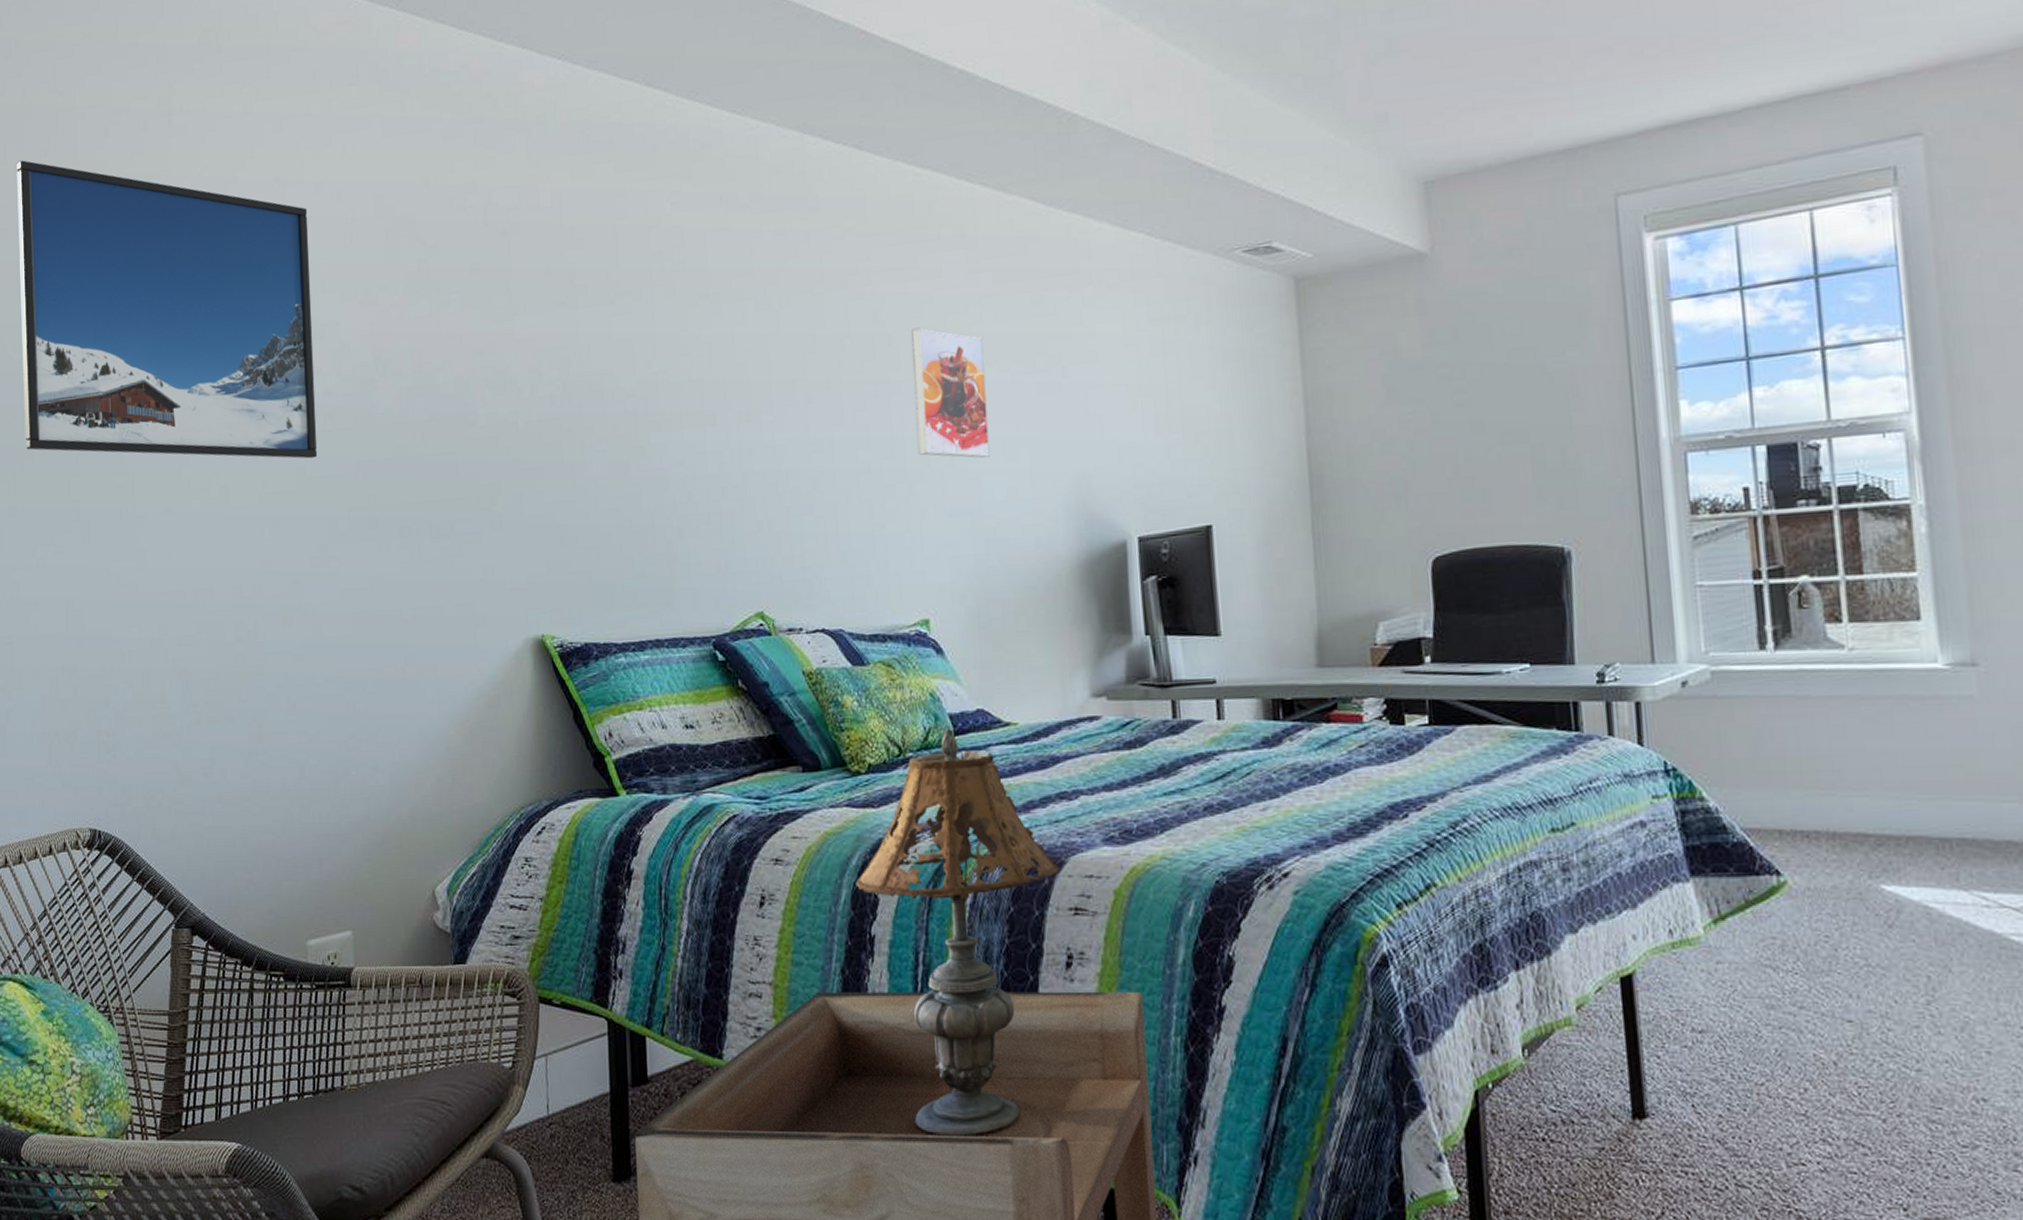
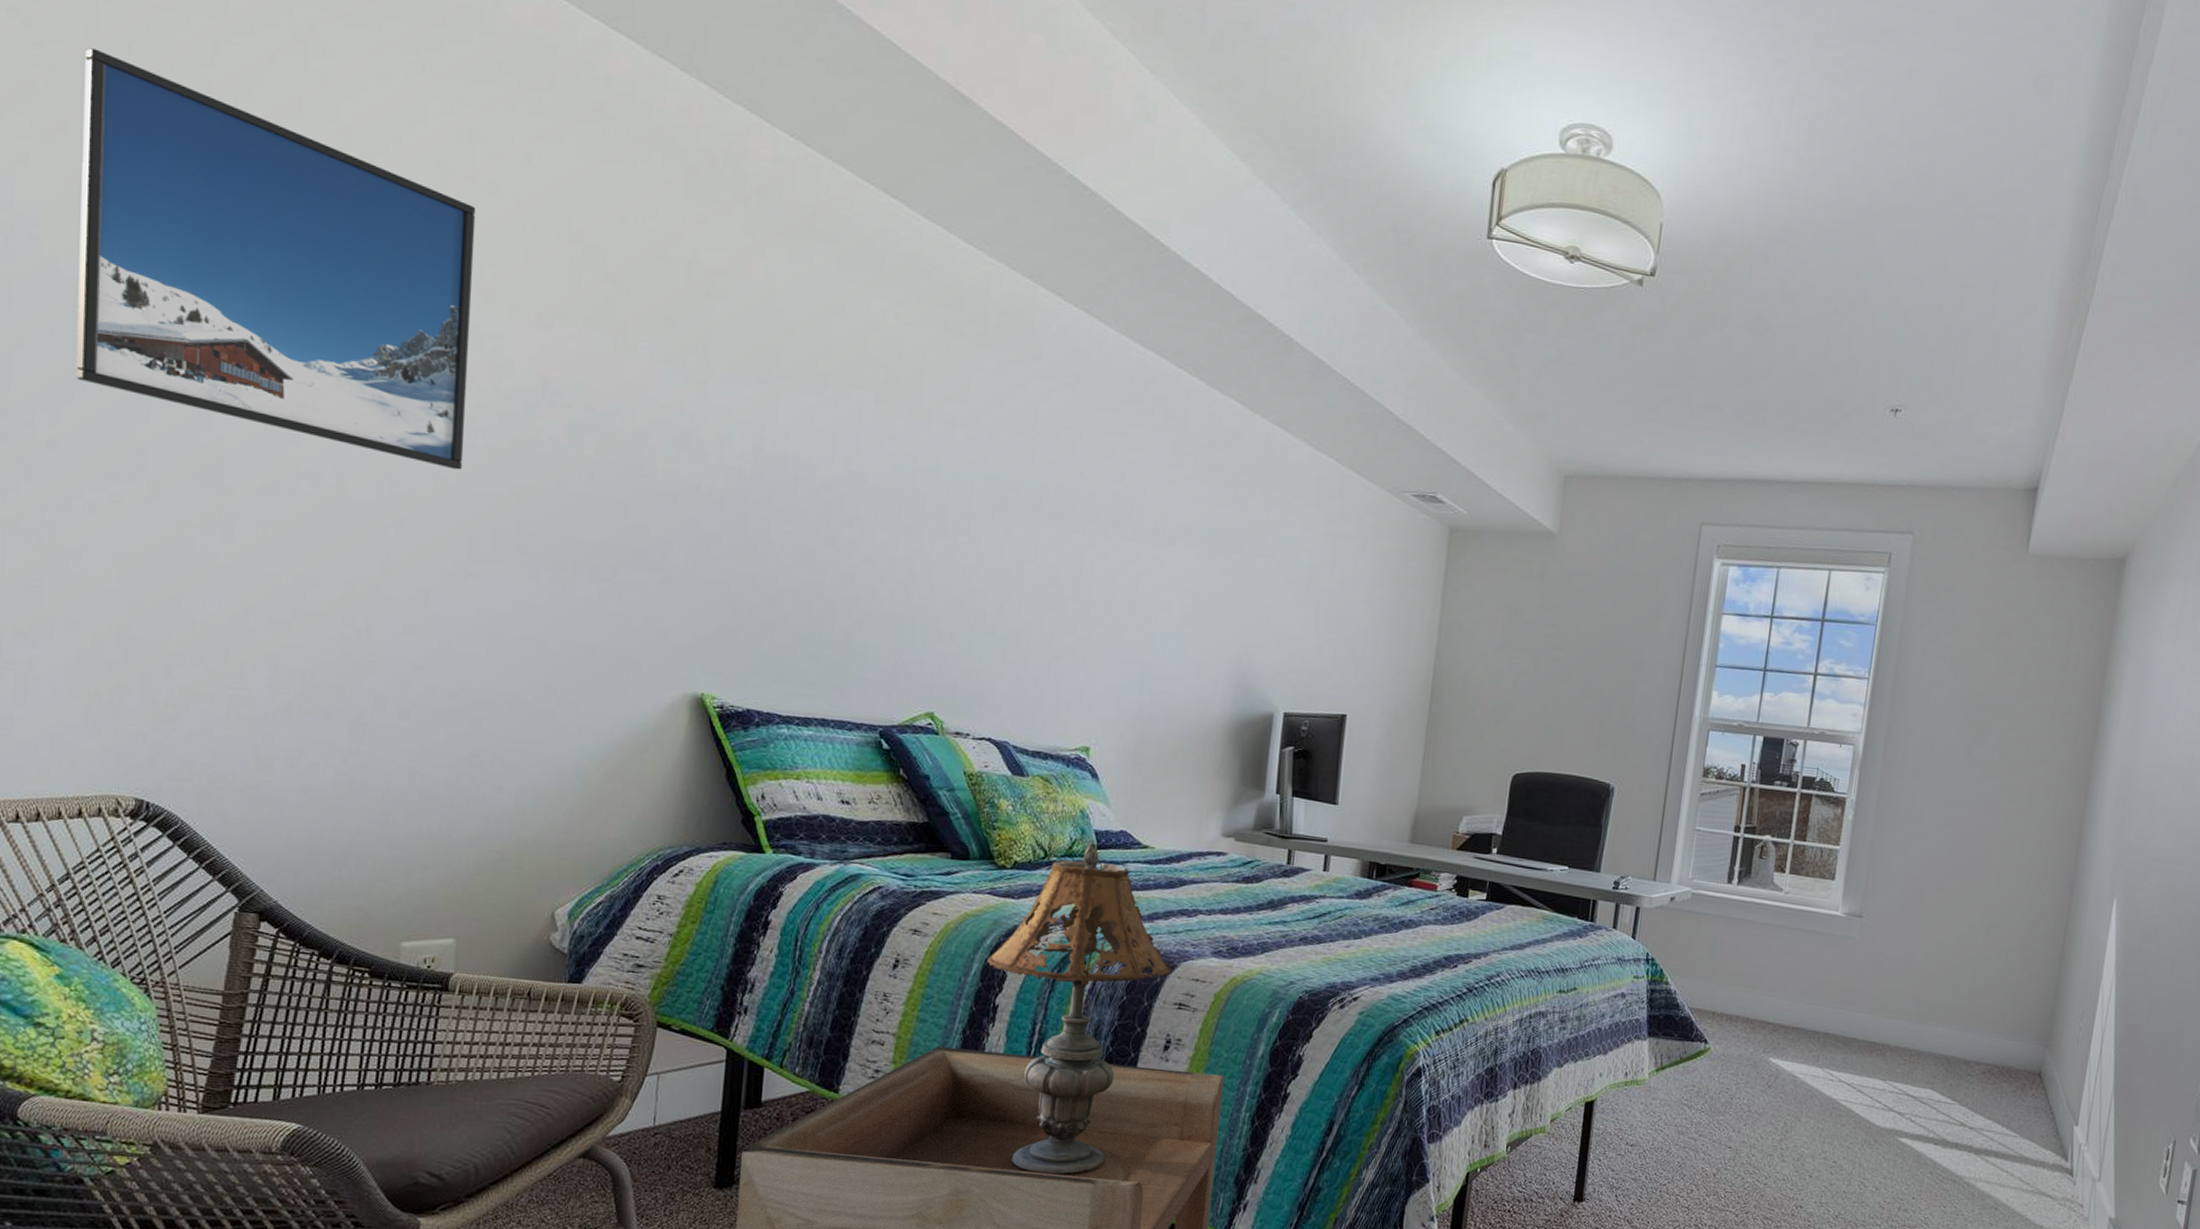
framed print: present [911,327,990,458] -> none [1102,490,1178,619]

